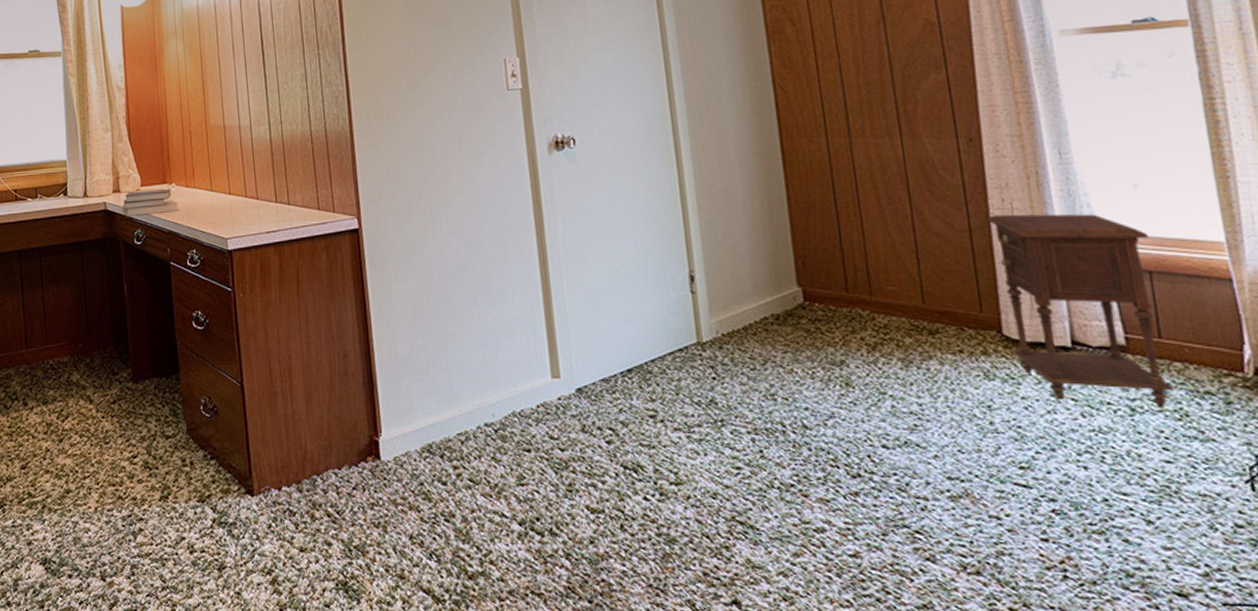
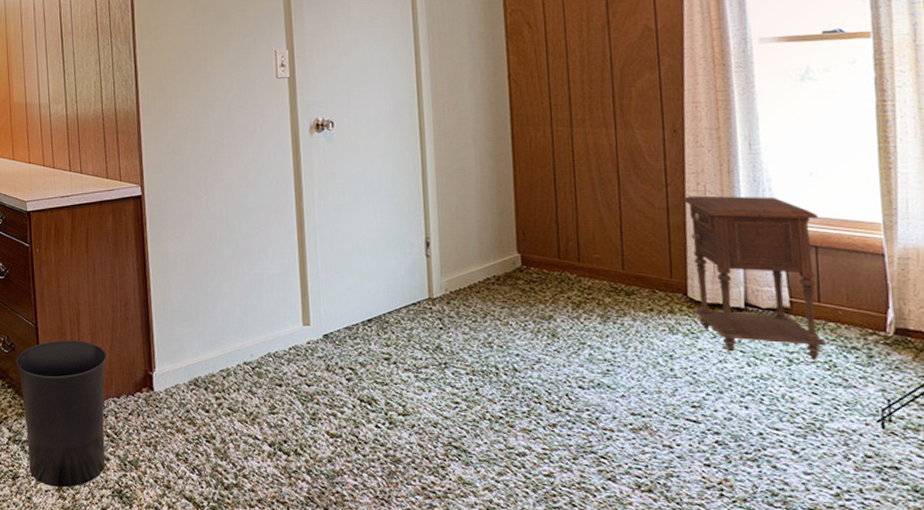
waste bin: none [219,401,327,580] -> present [16,340,106,488]

